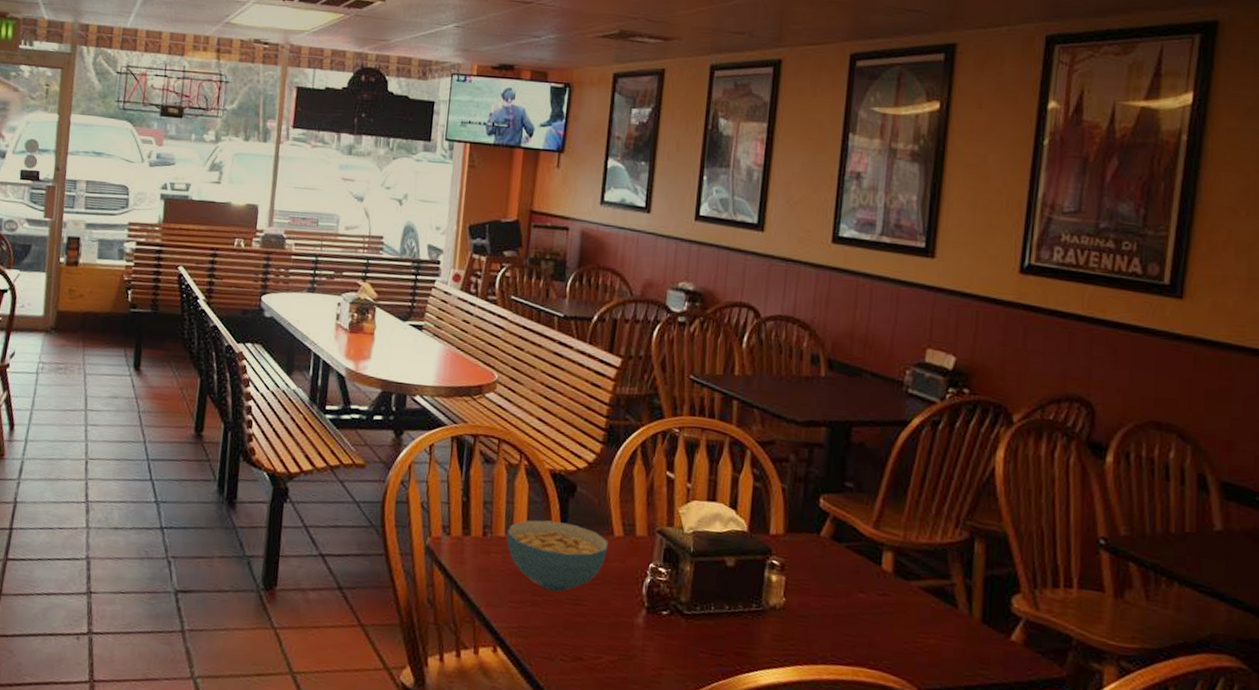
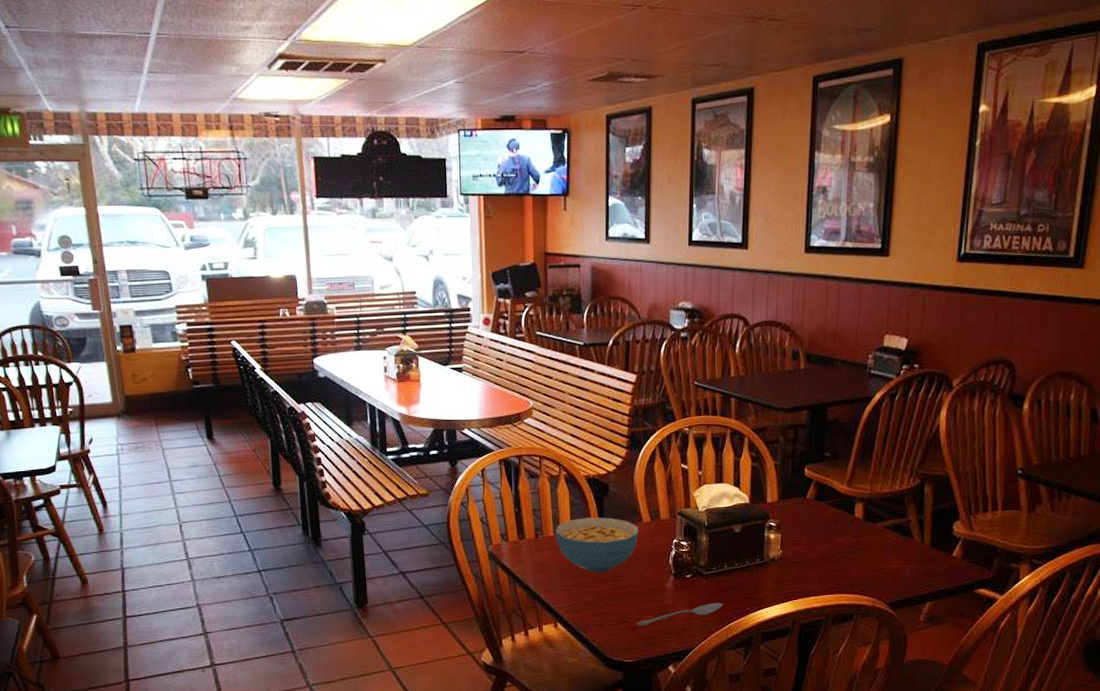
spoon: none [594,652,705,669] -> present [636,603,722,626]

